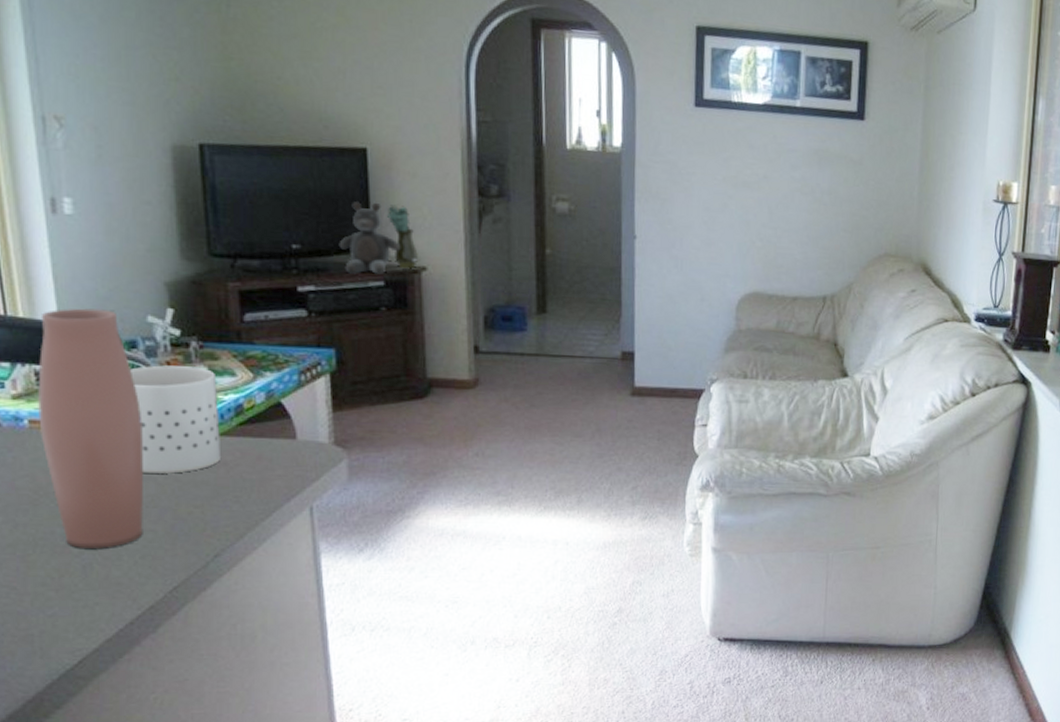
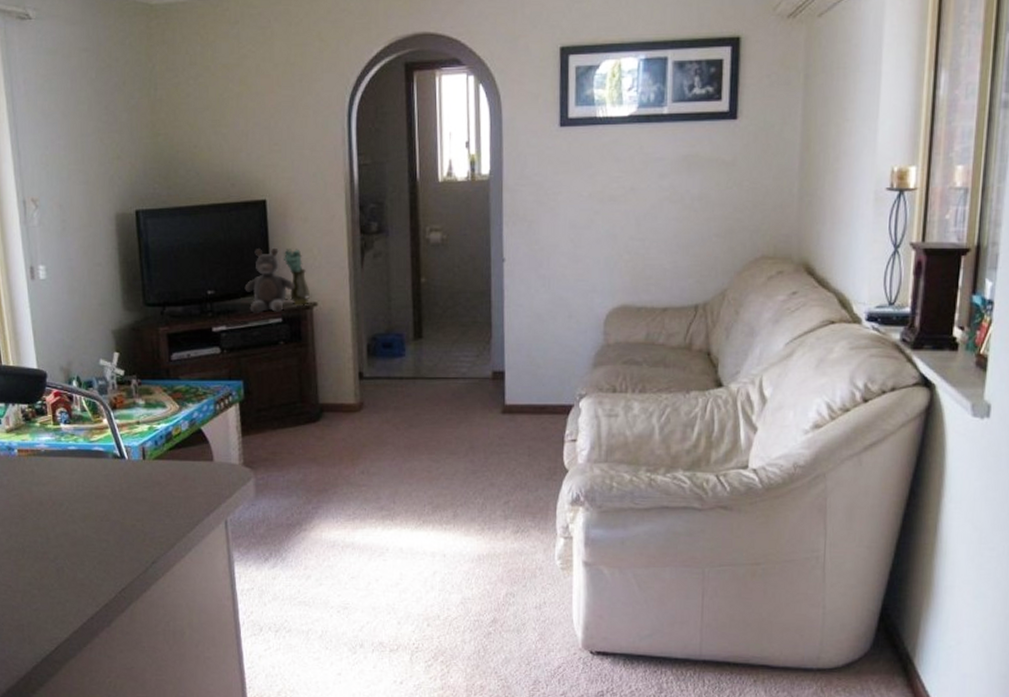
vase: present [38,308,143,548] -> none [24,356,99,555]
mug: present [130,365,222,474] -> none [88,401,156,492]

